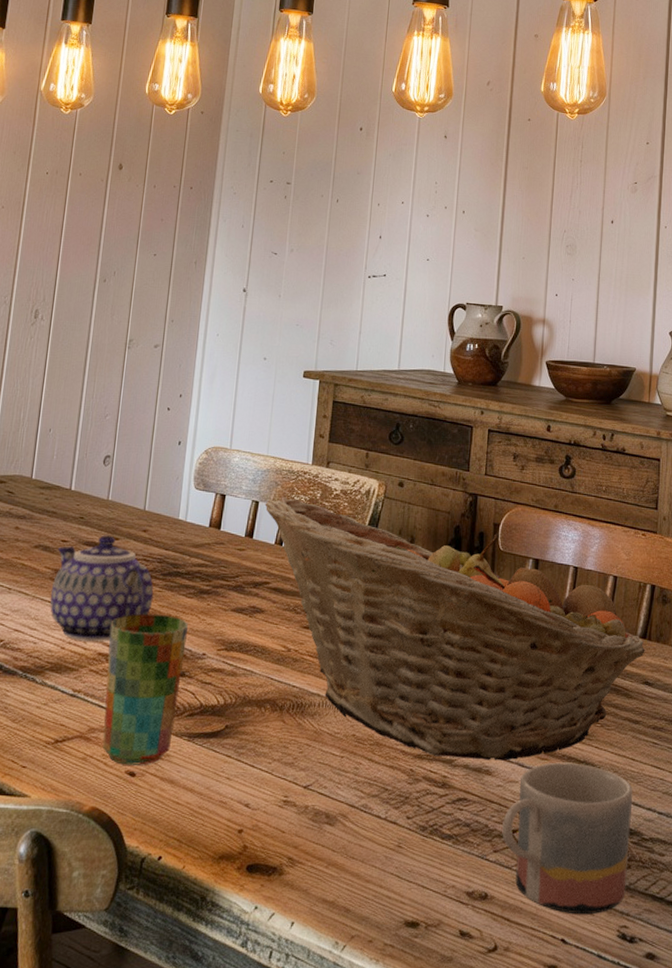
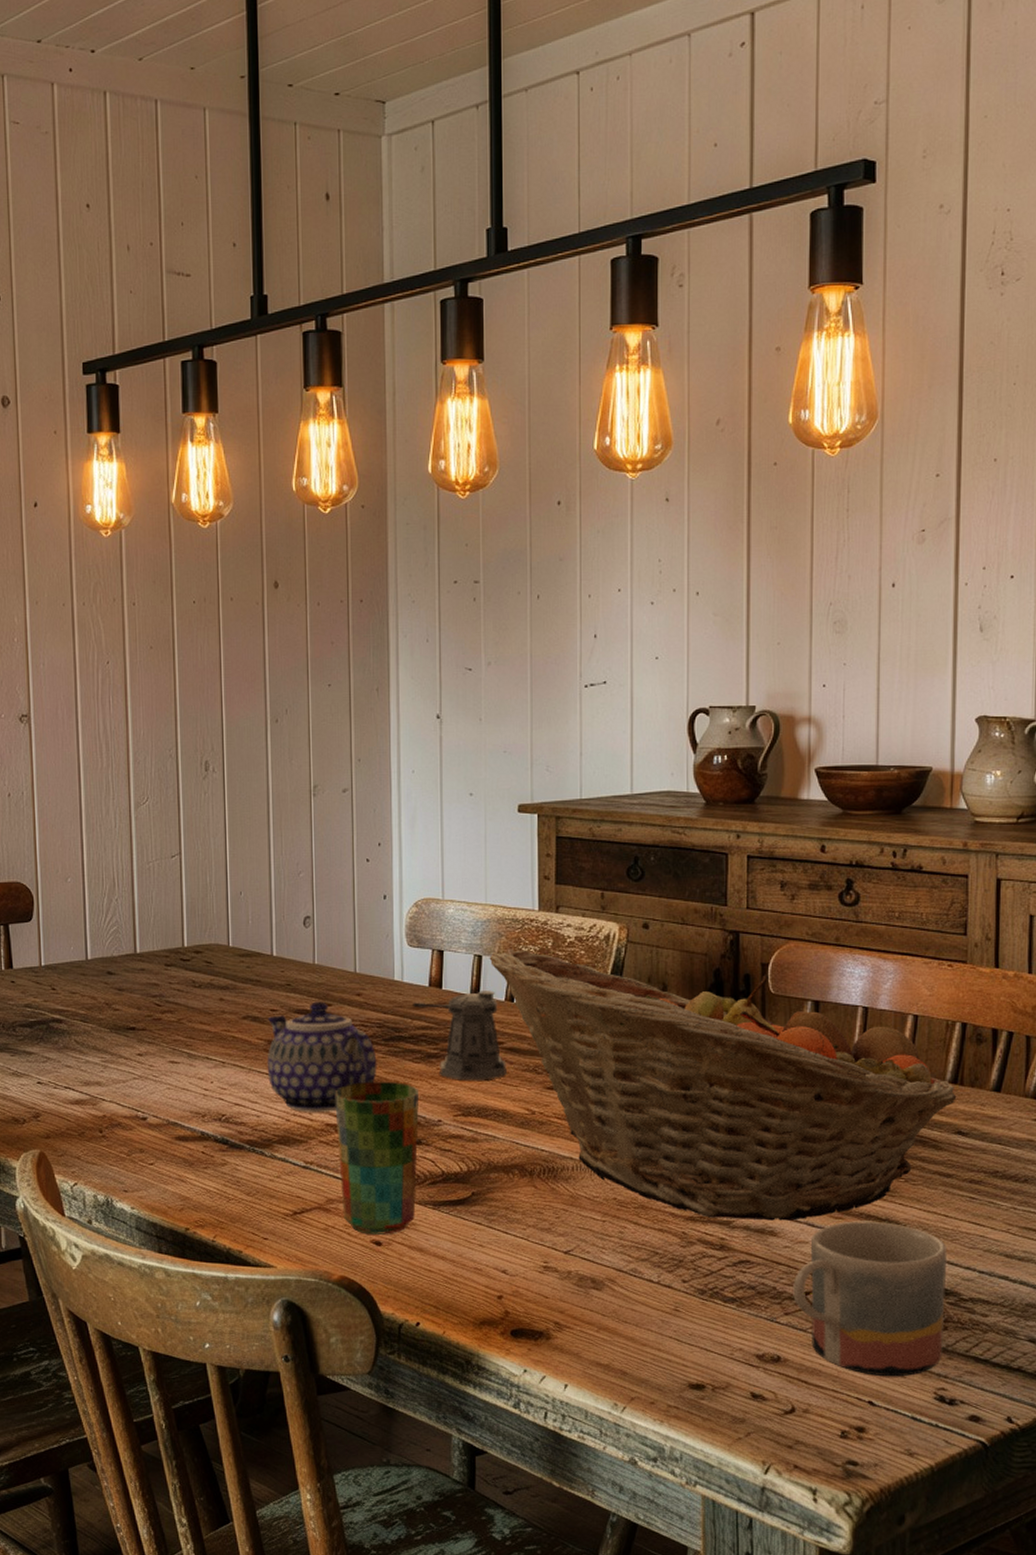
pepper shaker: none [192,533,270,617] -> present [413,990,507,1081]

